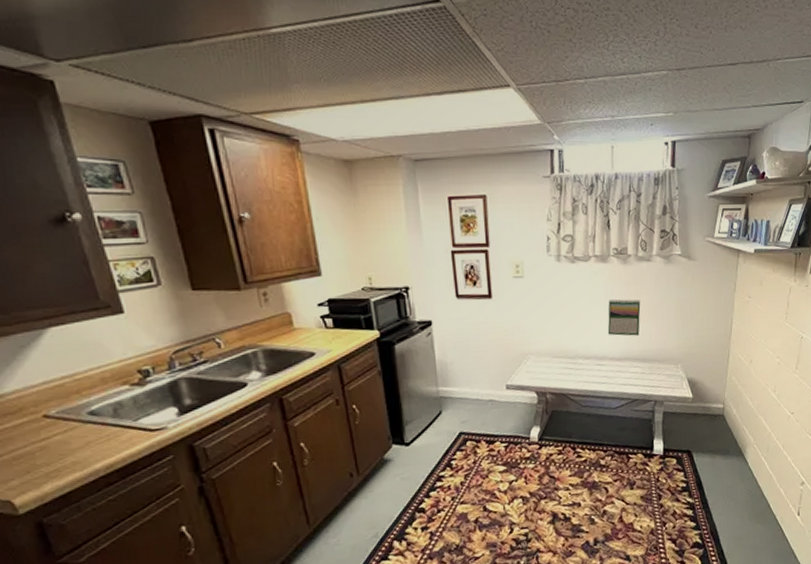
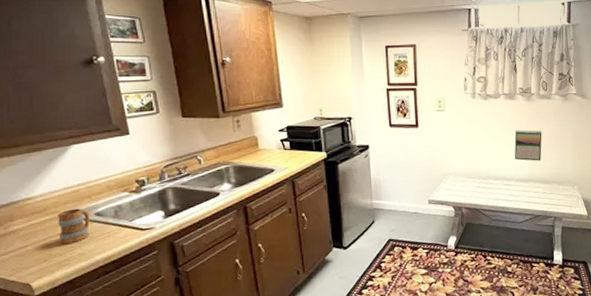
mug: none [39,406,83,452] -> present [58,208,90,245]

